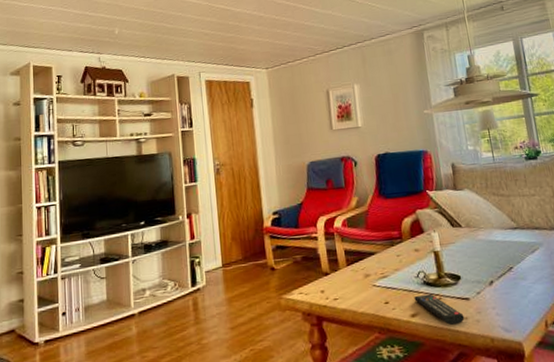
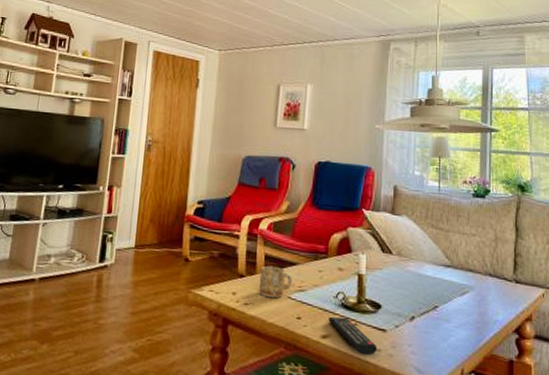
mug: none [342,259,374,289] -> present [258,265,292,298]

